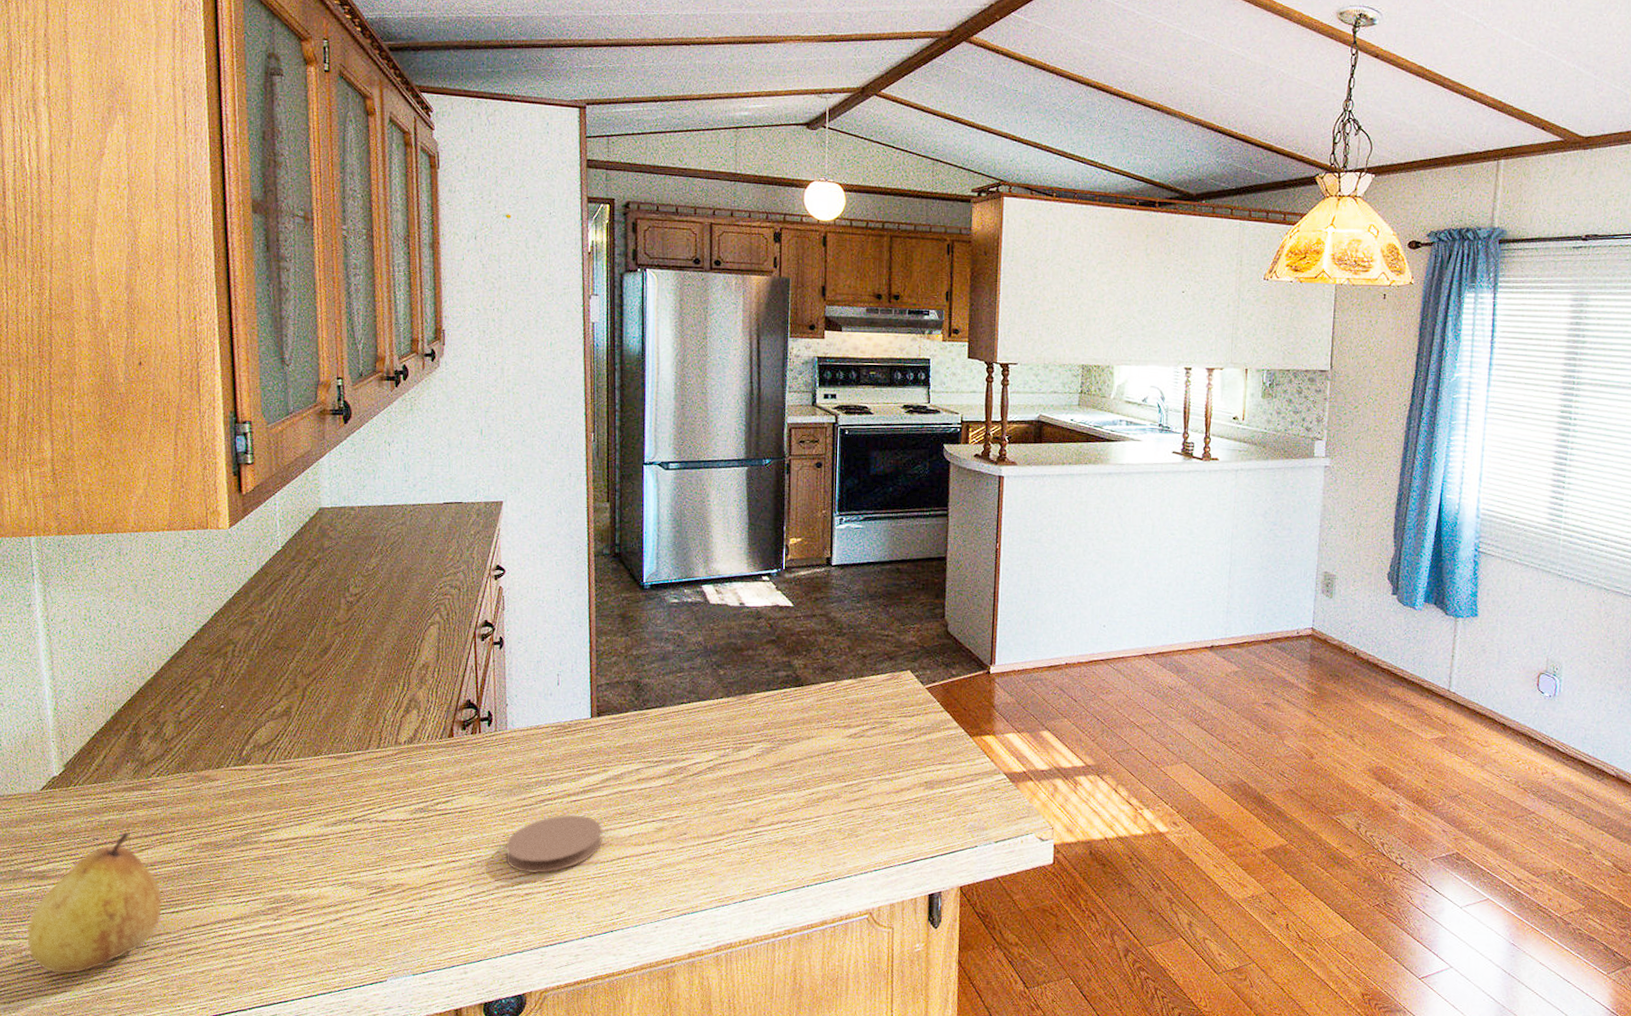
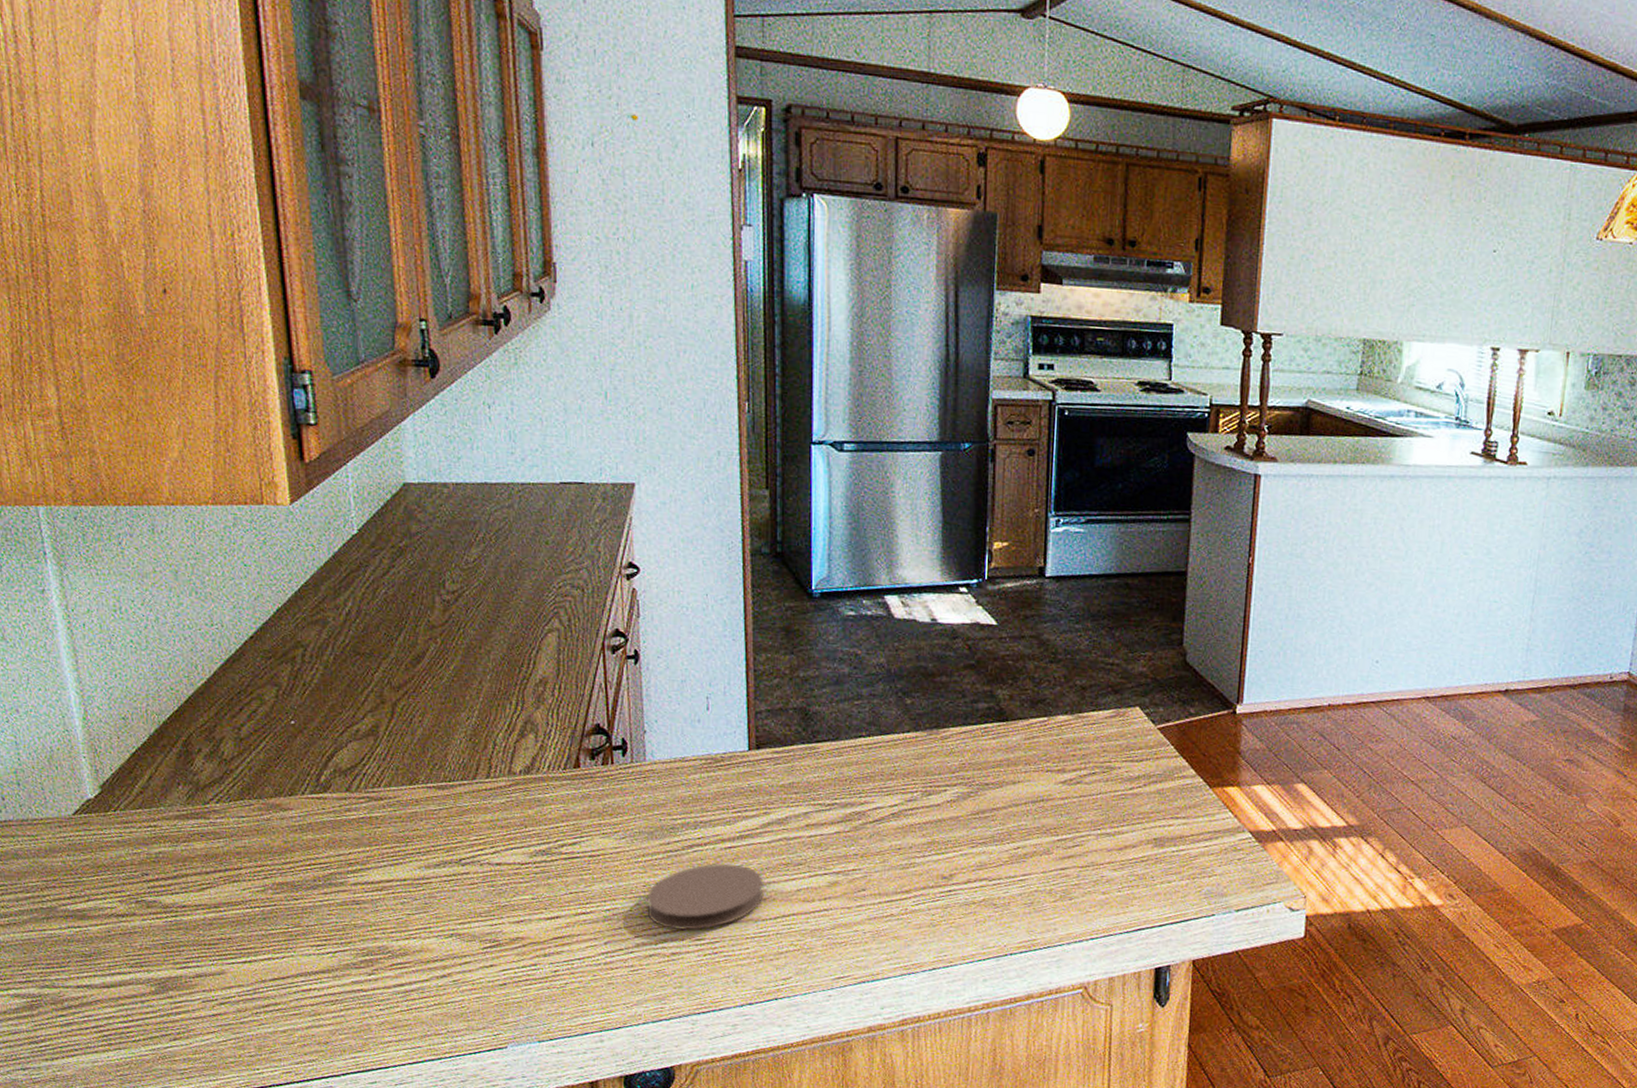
fruit: present [27,832,161,974] -> none [68,868,231,1029]

